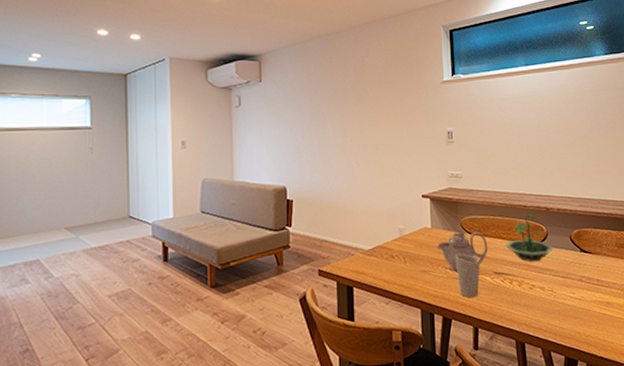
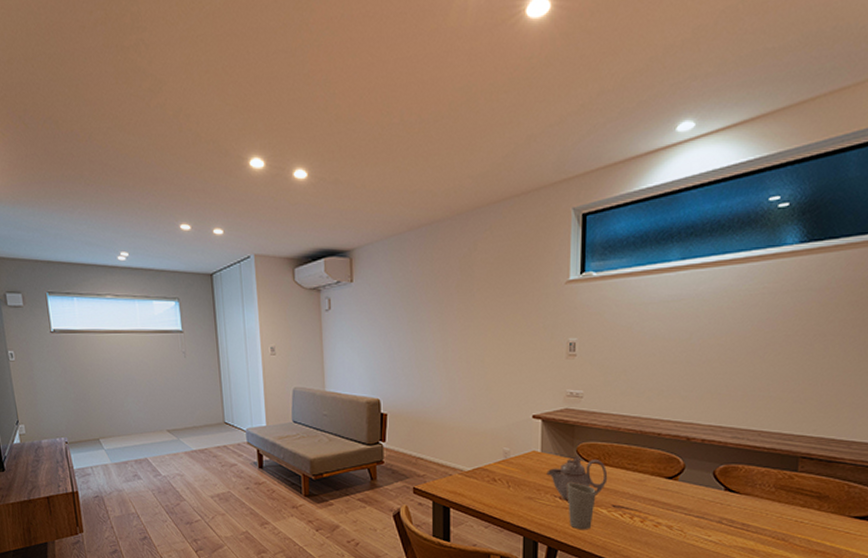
terrarium: present [505,214,554,262] -> none [629,444,691,498]

